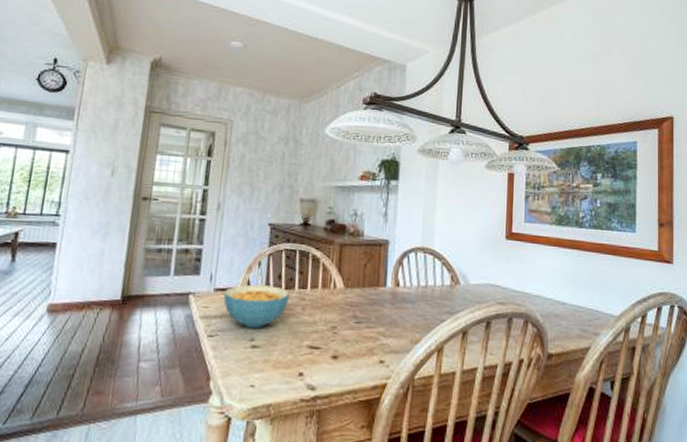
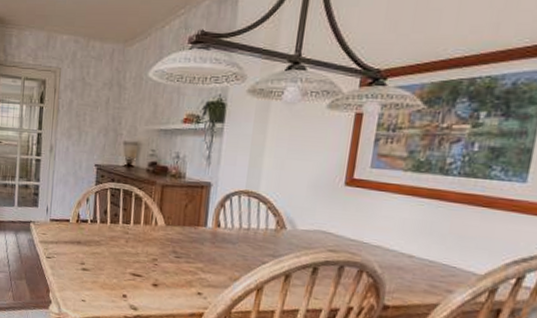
cereal bowl: present [224,284,290,329] -> none [58,217,115,255]

